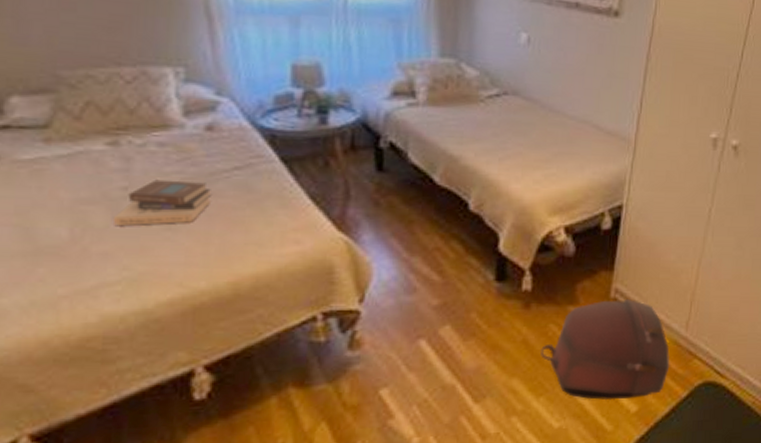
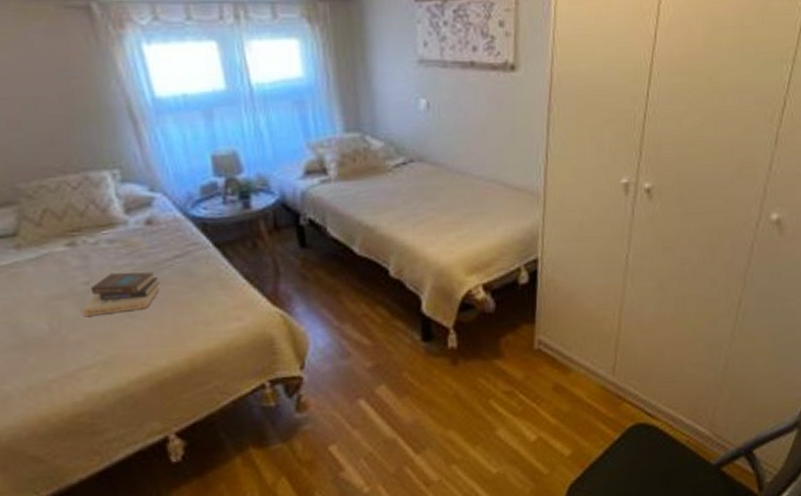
backpack: present [541,298,670,400] -> none [472,348,600,446]

